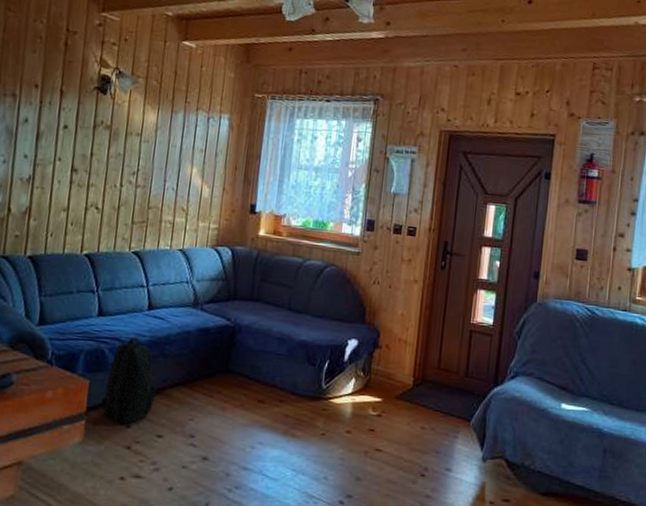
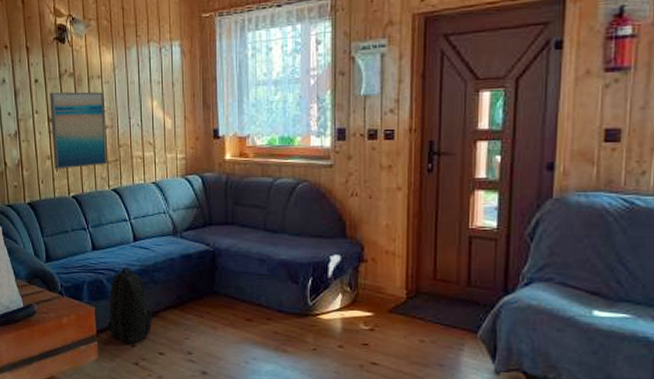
wall art: none [69,141,141,225] -> present [50,91,107,170]

